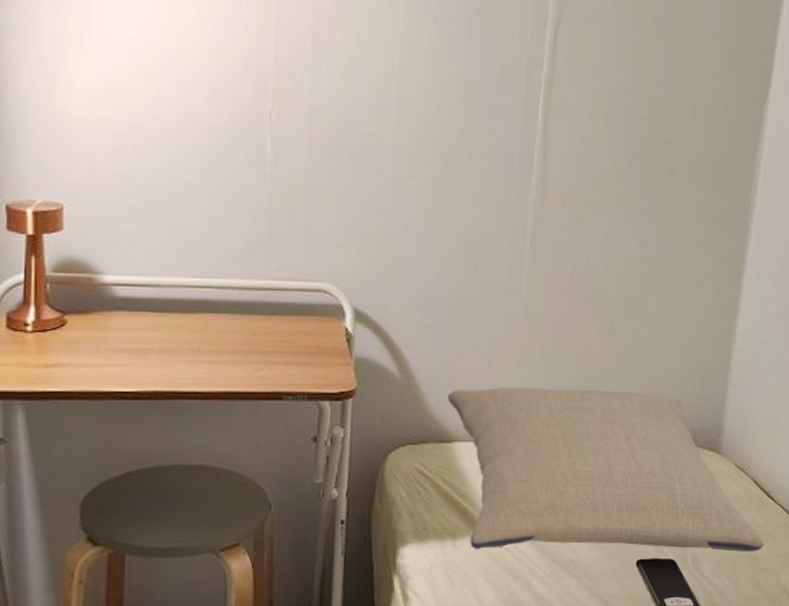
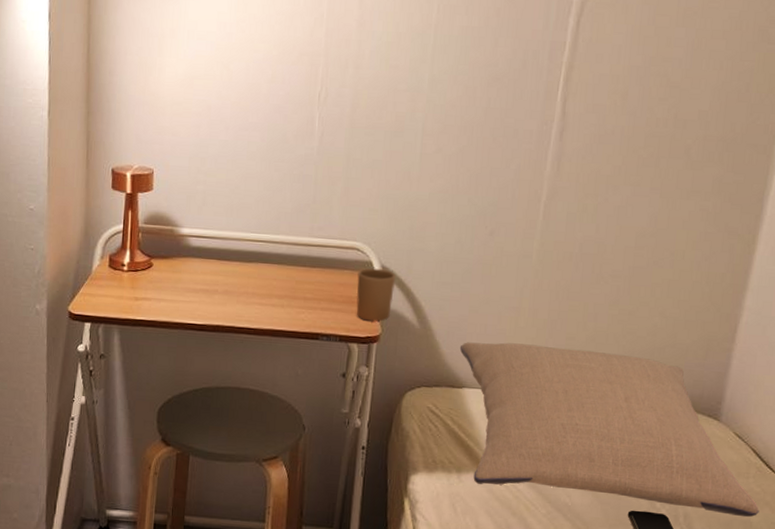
mug: none [325,312,371,375] -> present [356,268,396,323]

